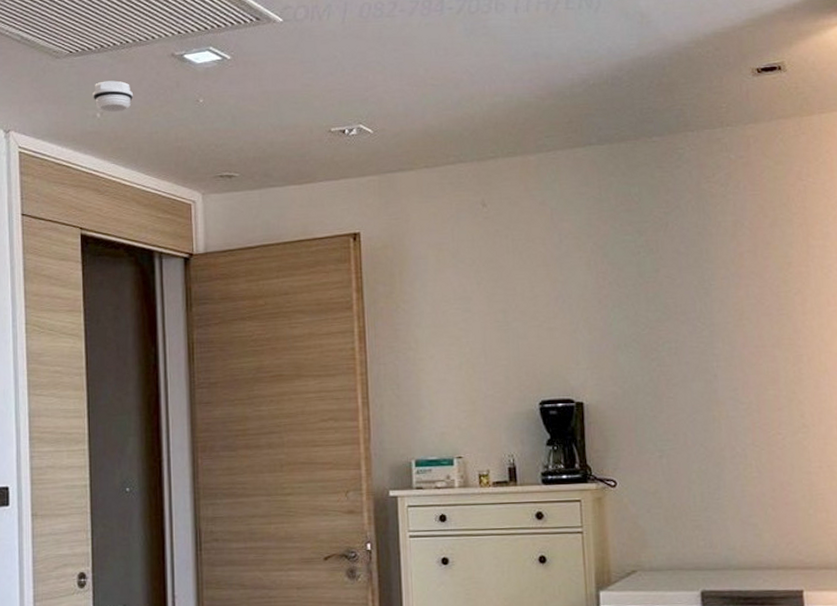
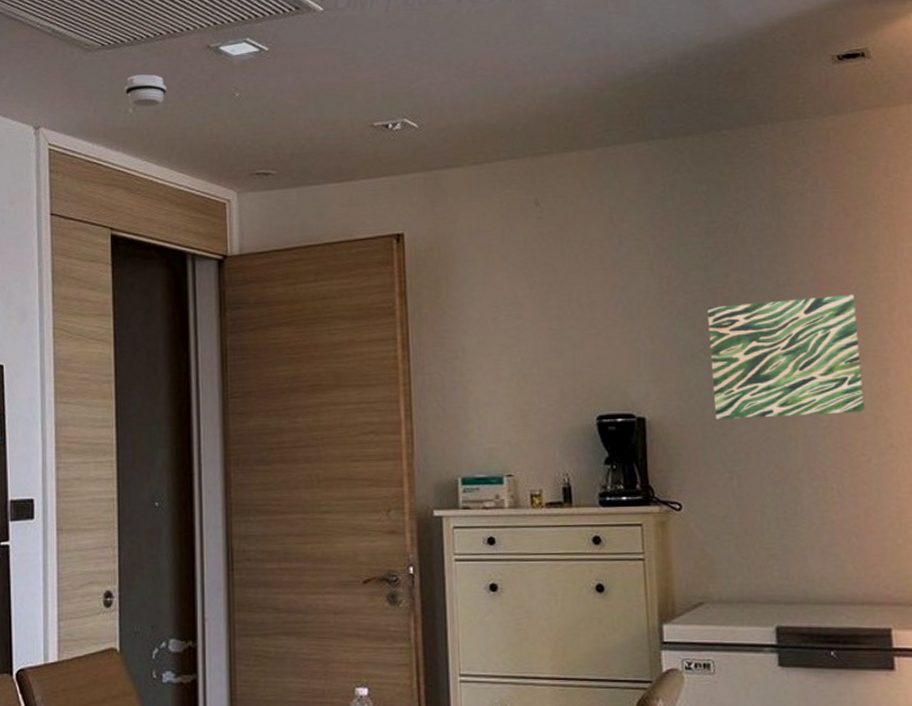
wall art: none [639,288,780,403] -> present [707,295,865,420]

